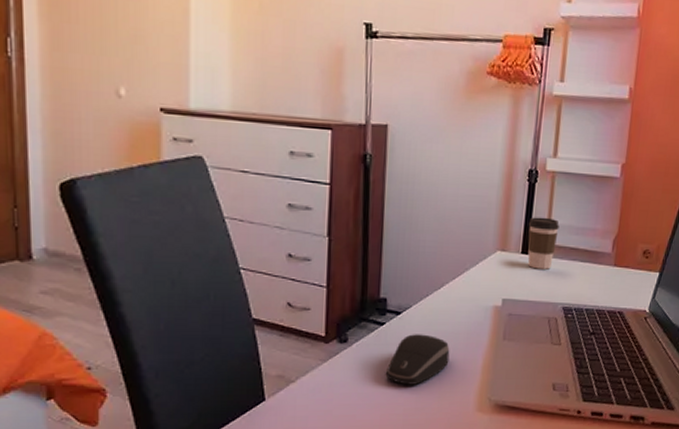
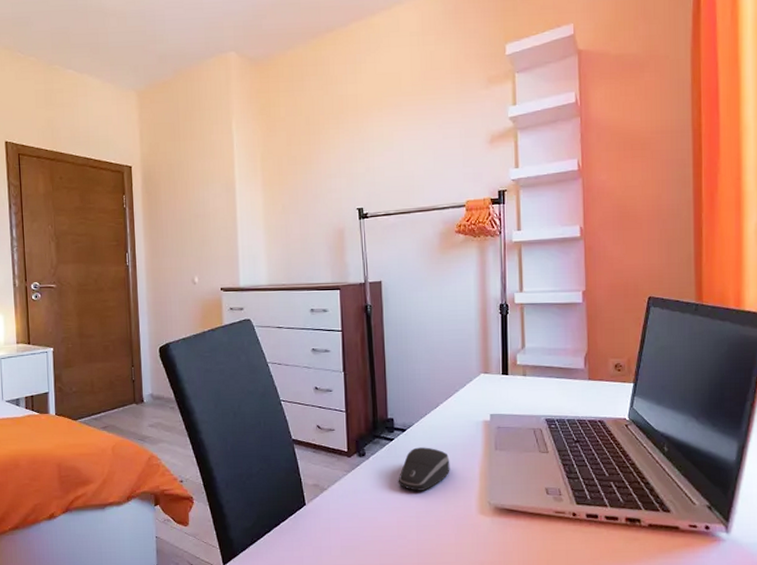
coffee cup: present [527,217,559,269] -> none [505,342,533,387]

